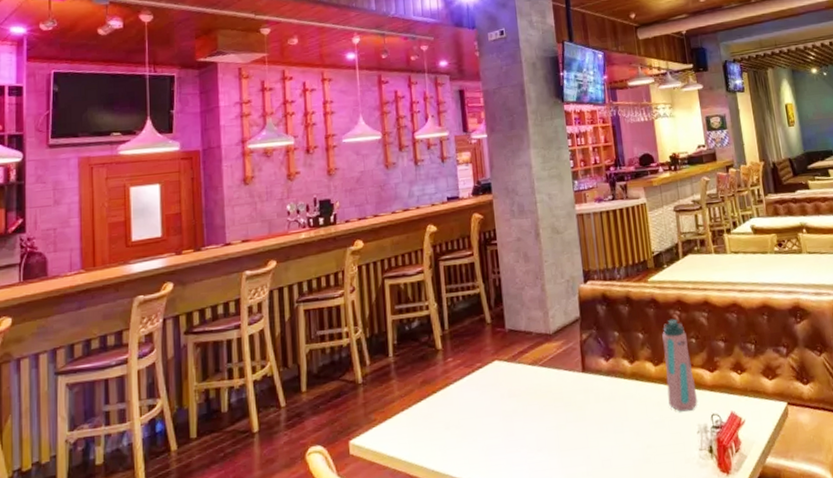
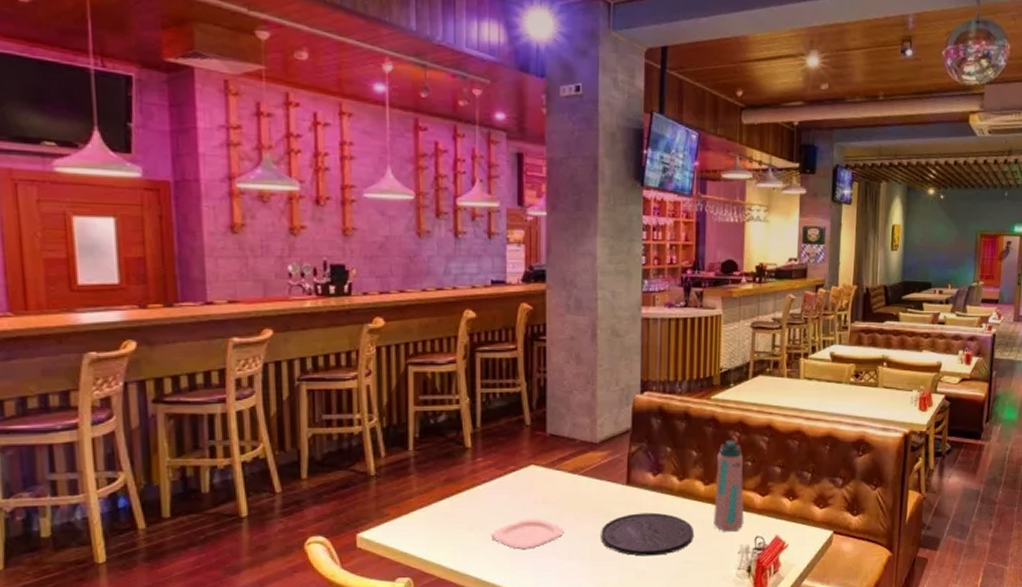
plate: none [465,412,532,446] -> present [490,518,565,550]
plate: none [564,397,652,444] -> present [601,512,695,556]

